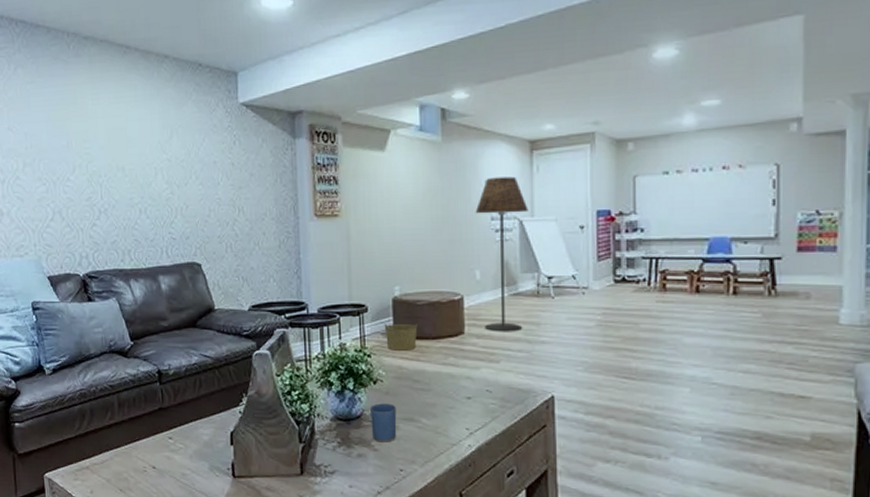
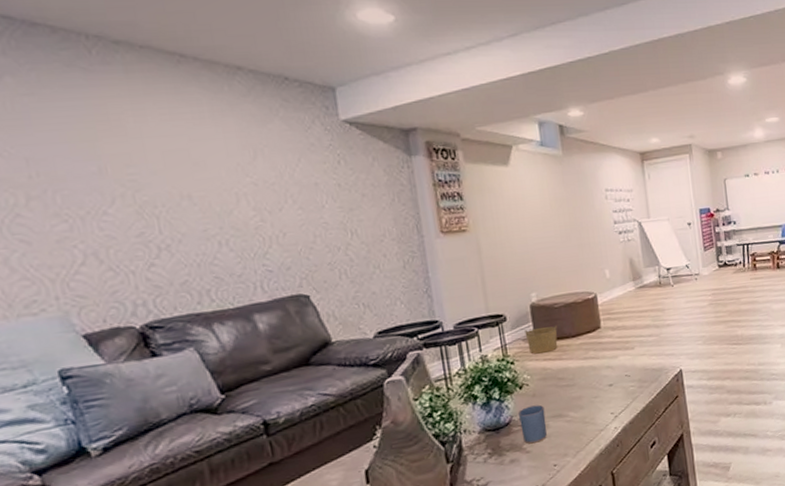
floor lamp: present [475,176,528,332] -> none [599,184,651,323]

